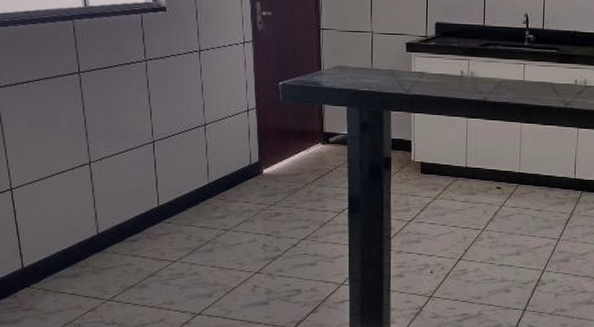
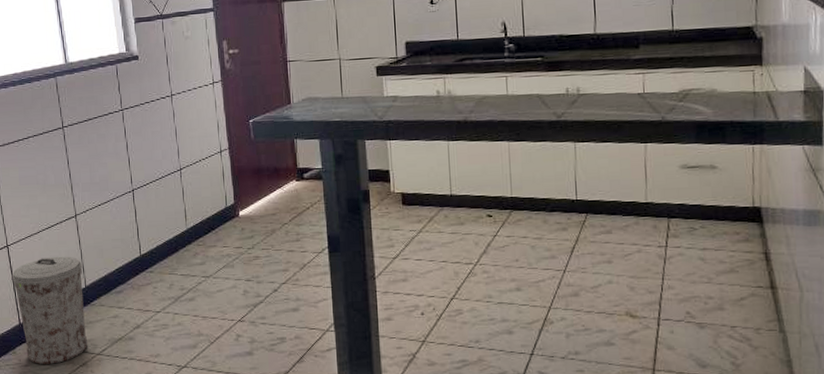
trash can: none [15,202,97,309] -> present [11,256,87,364]

